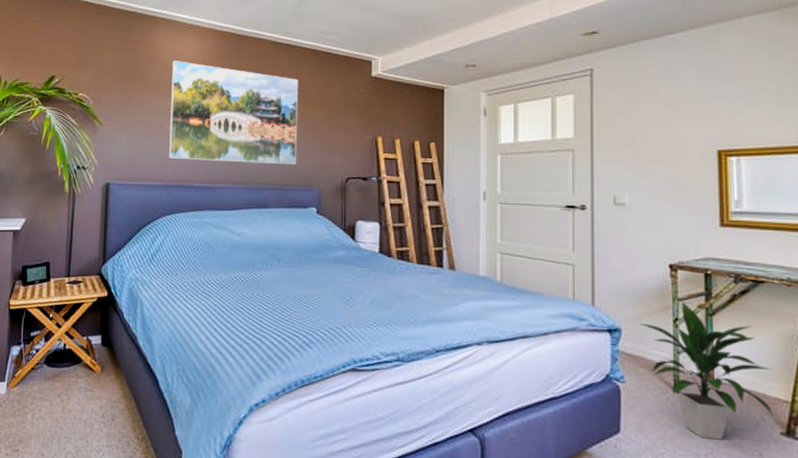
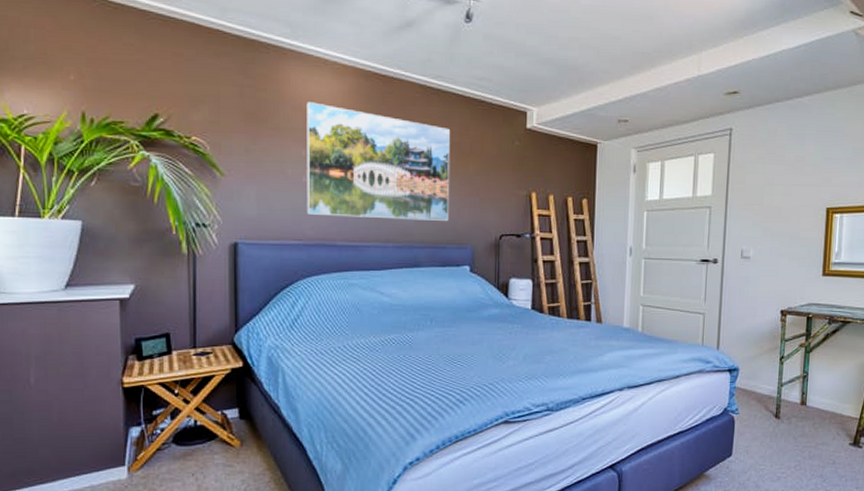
indoor plant: present [639,301,773,440] -> none [753,341,848,454]

